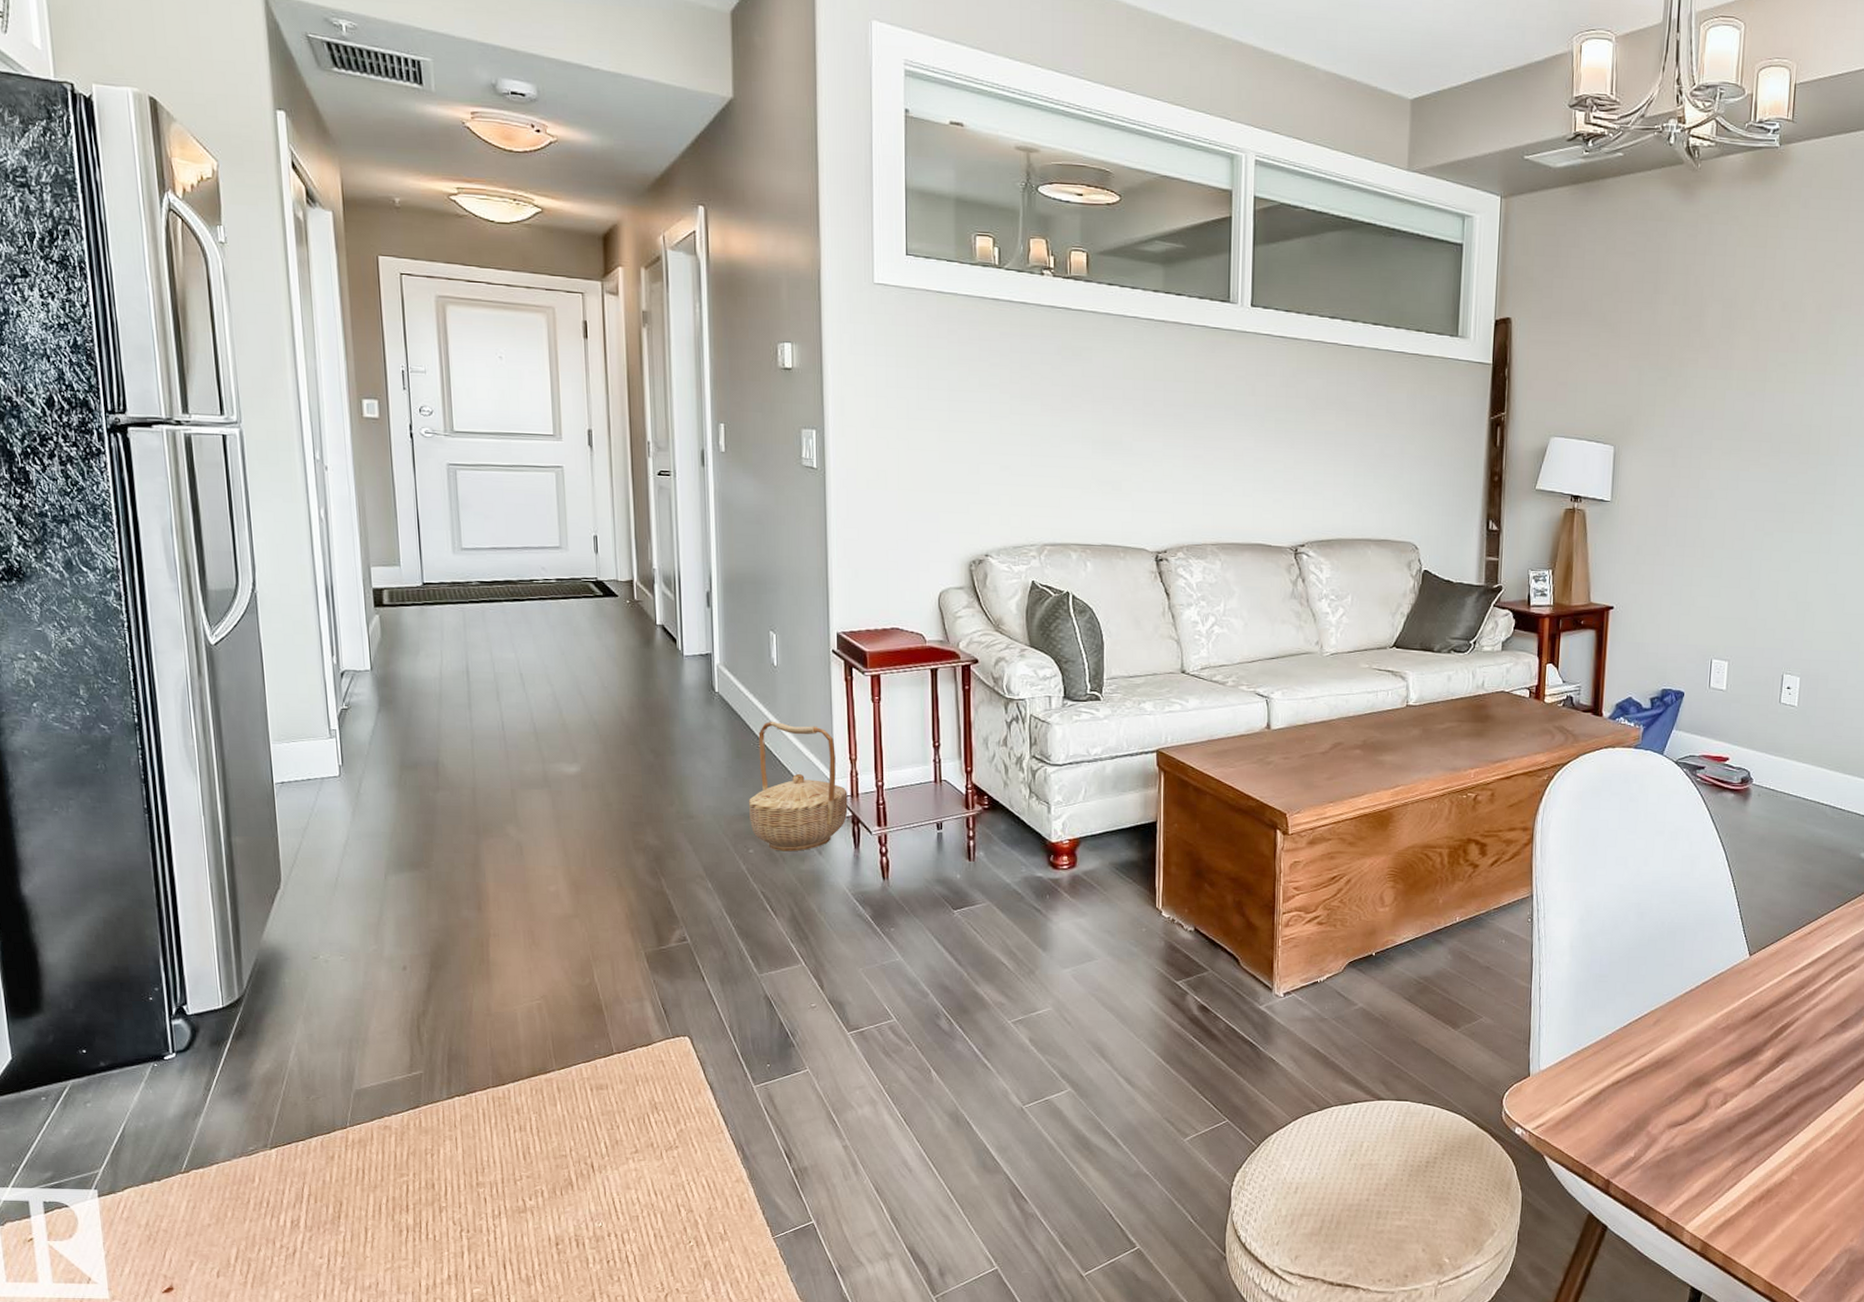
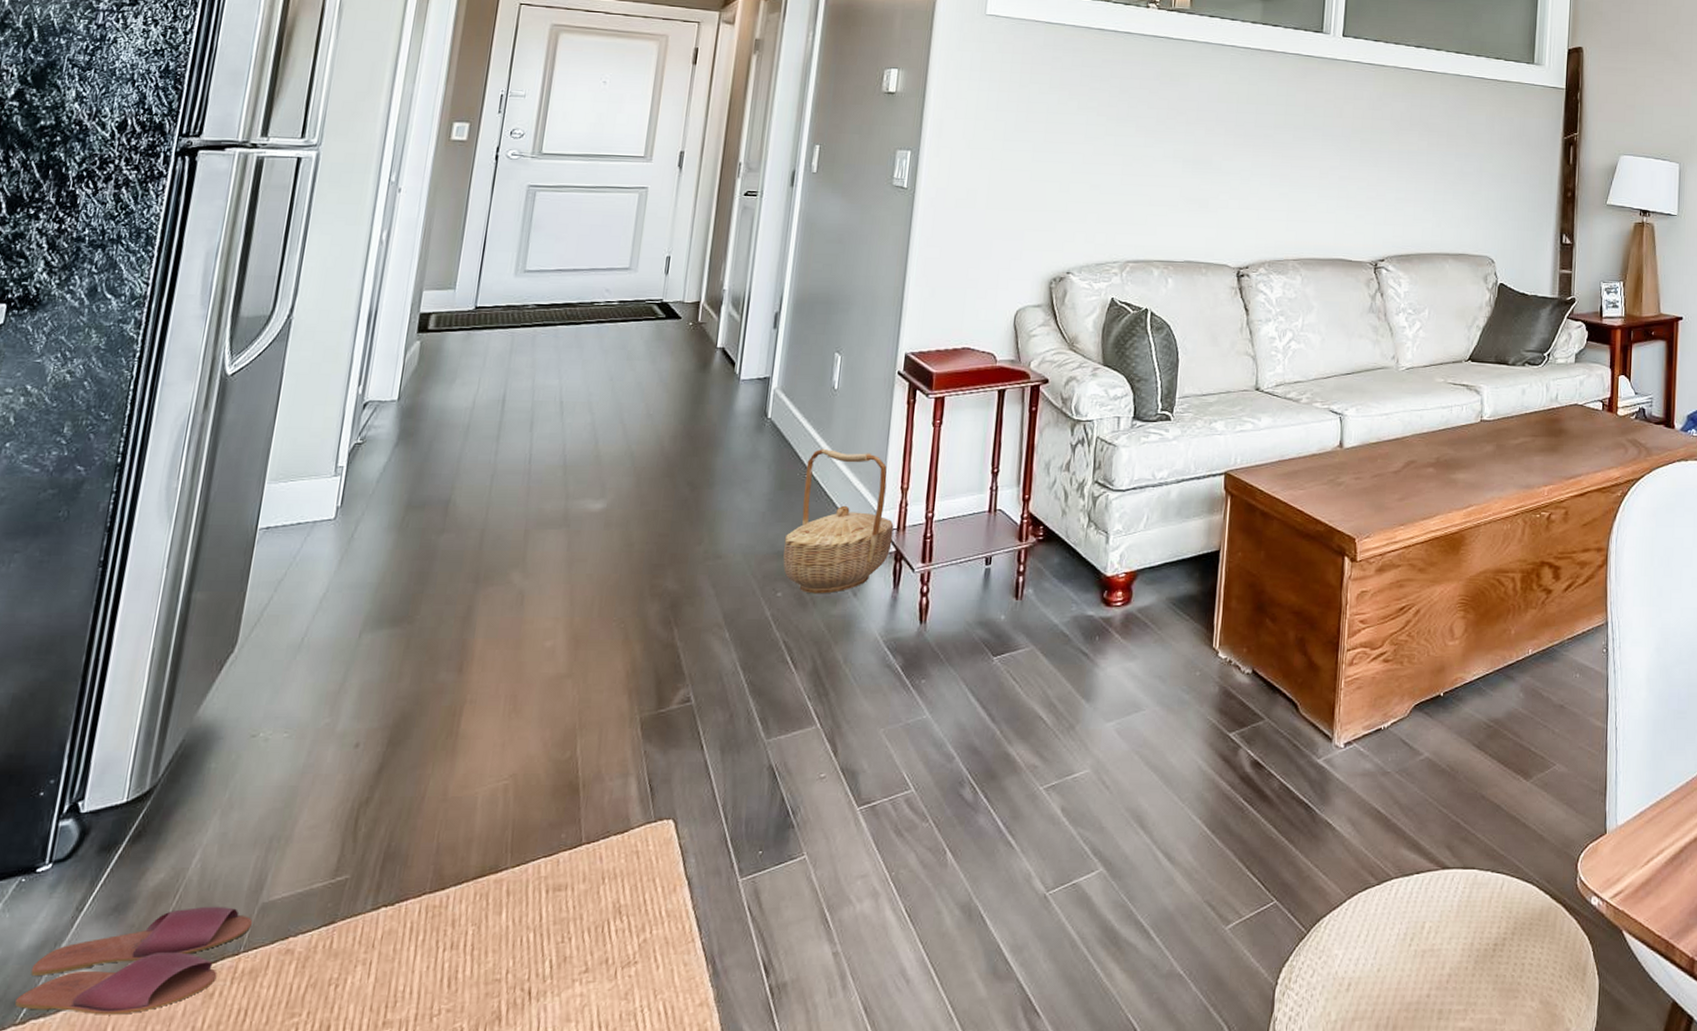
slippers: none [176,1090,351,1169] -> present [15,906,252,1015]

